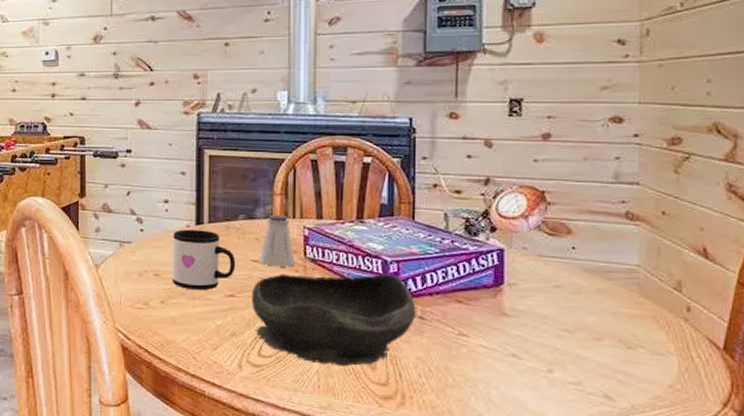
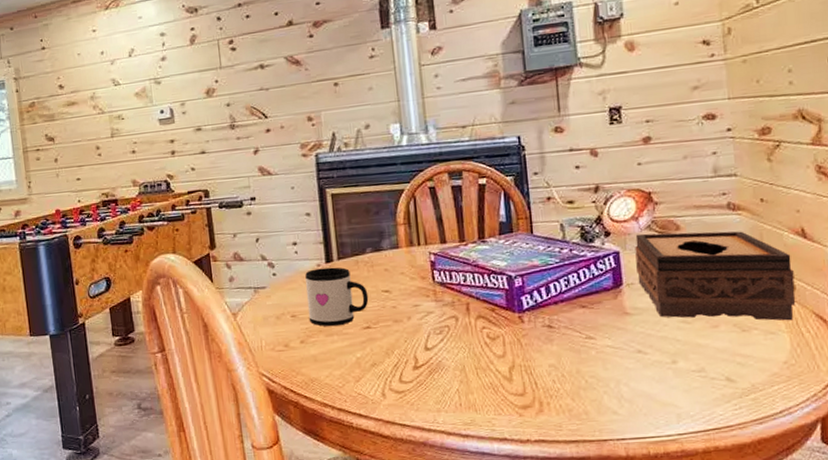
bowl: present [252,273,416,367] -> none [387,288,545,383]
saltshaker: present [259,215,295,267] -> none [390,244,425,295]
tissue box: none [519,233,690,343] -> present [635,231,796,321]

